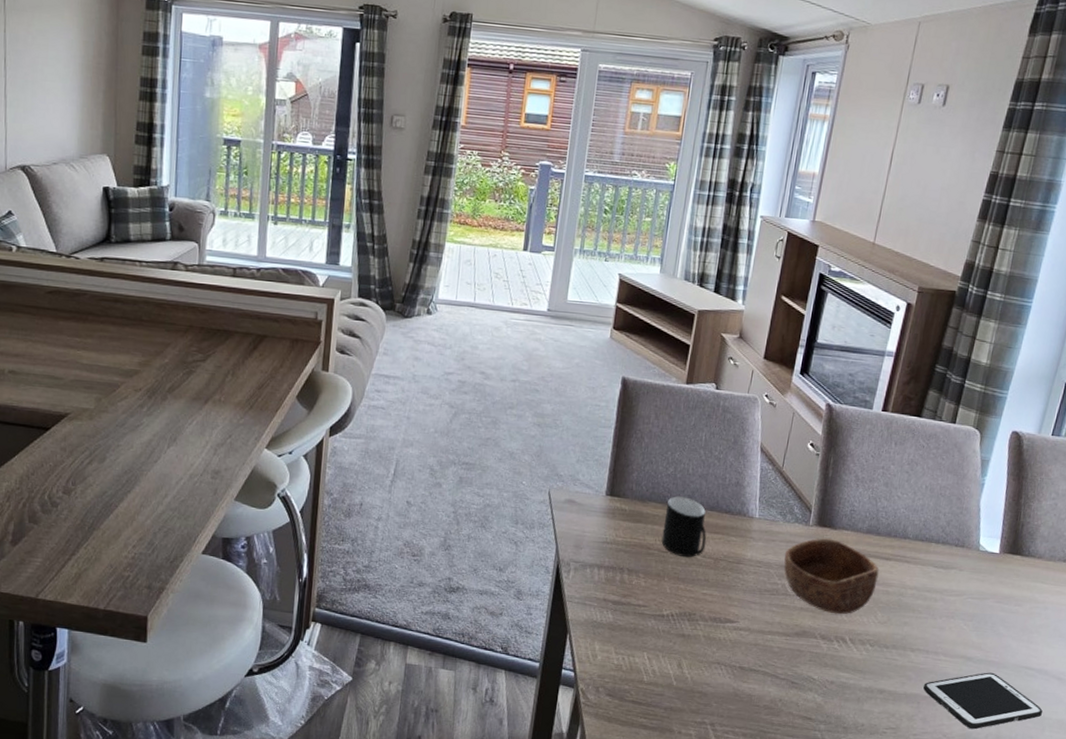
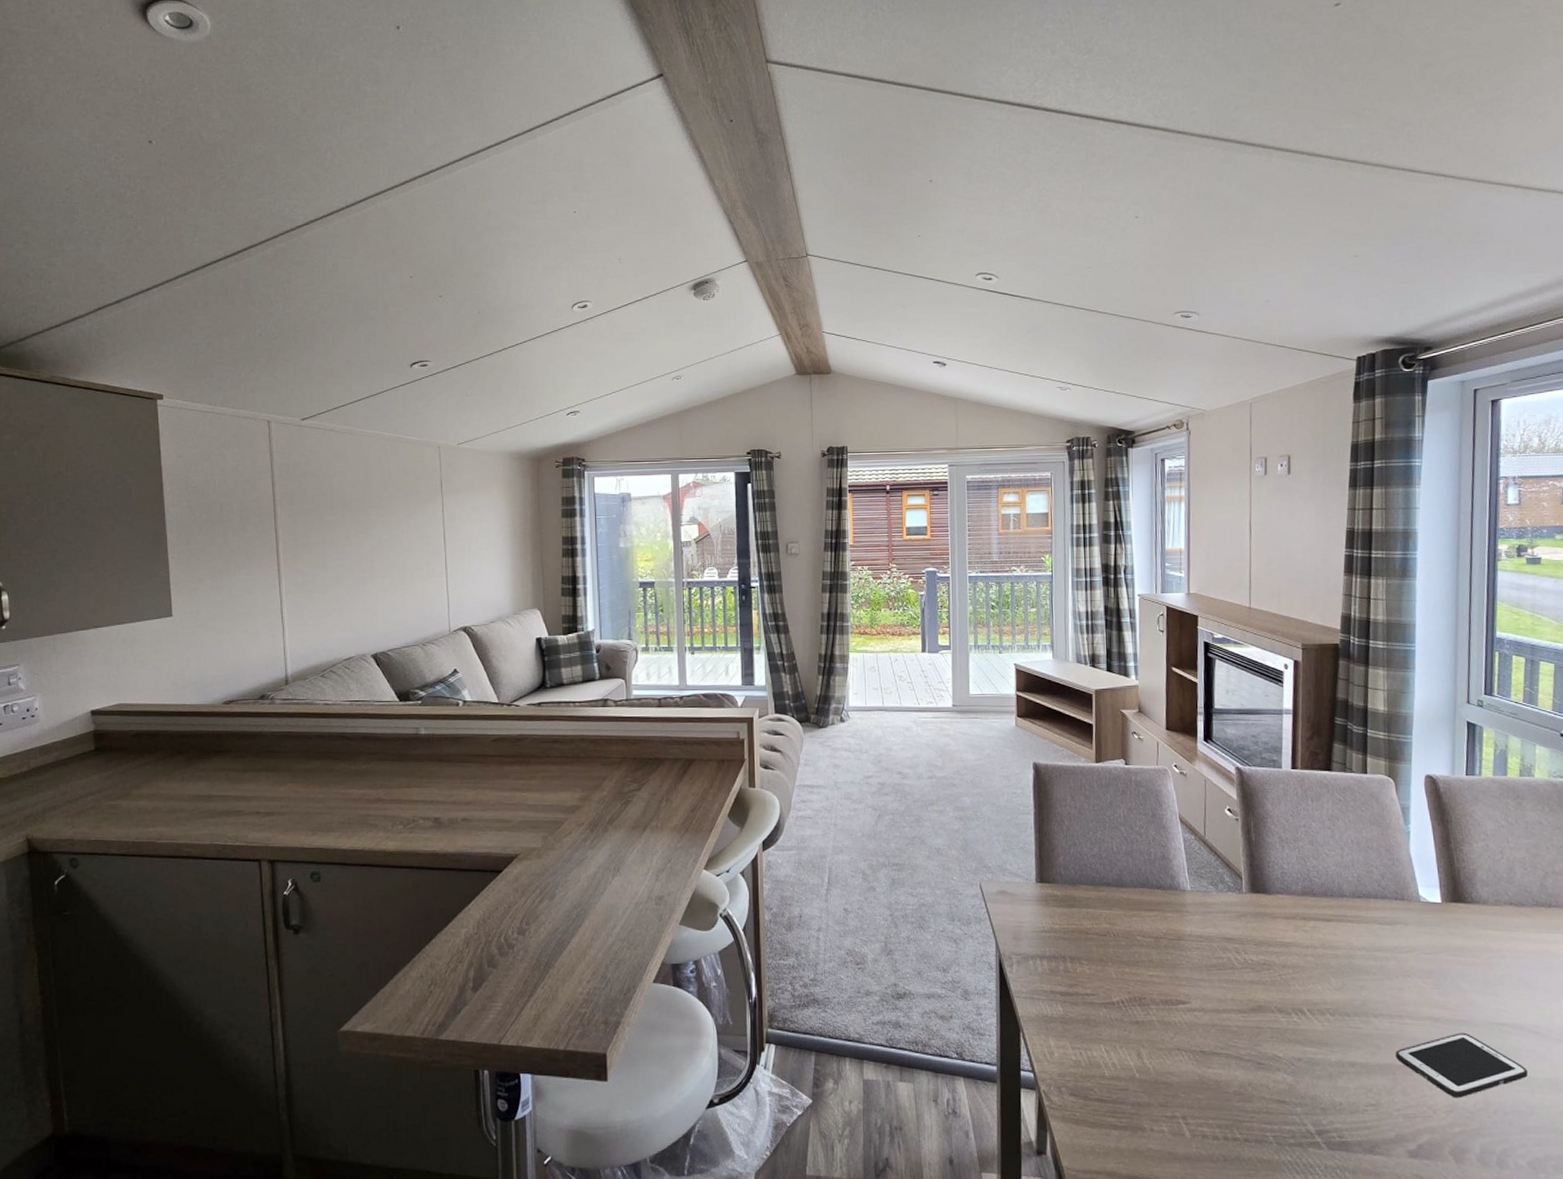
cup: present [661,496,707,558] -> none [1097,876,1143,939]
bowl: present [784,538,879,615] -> none [1223,905,1324,985]

